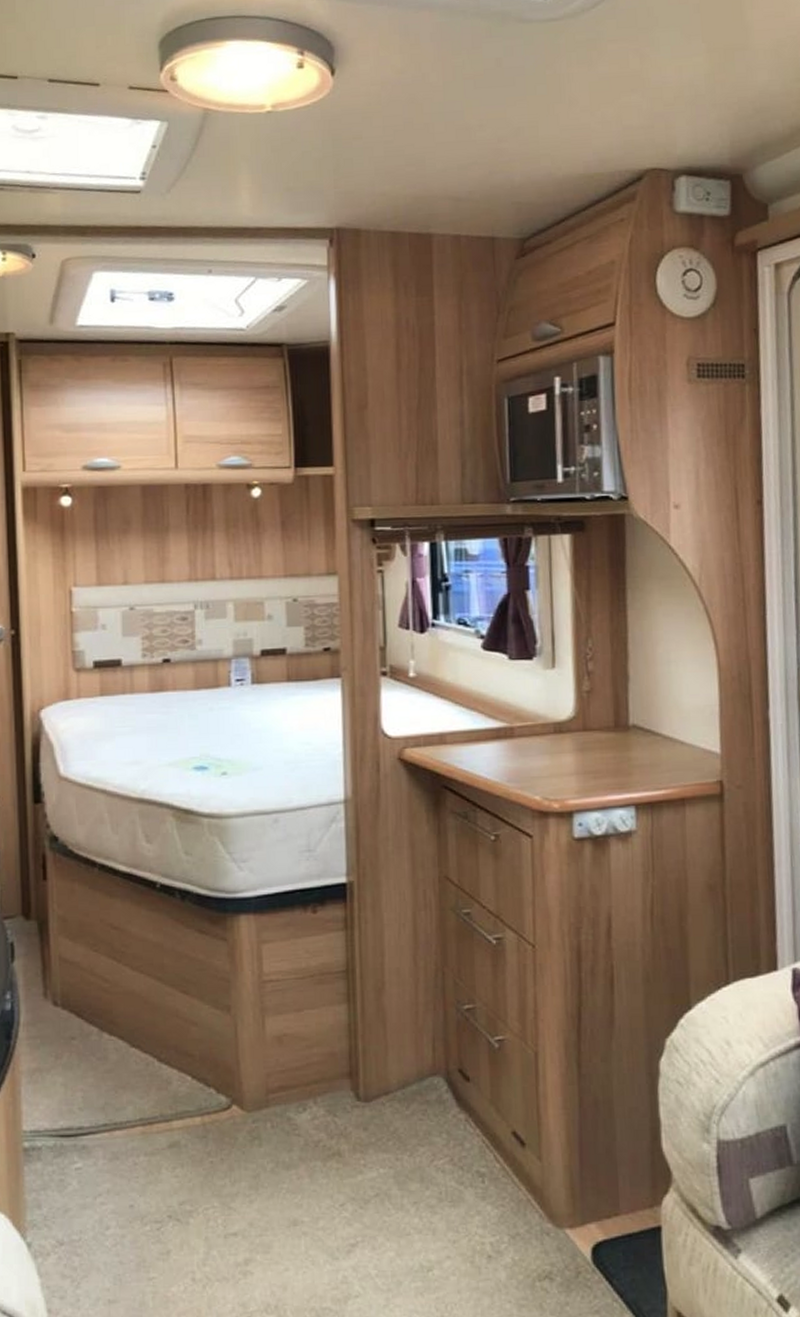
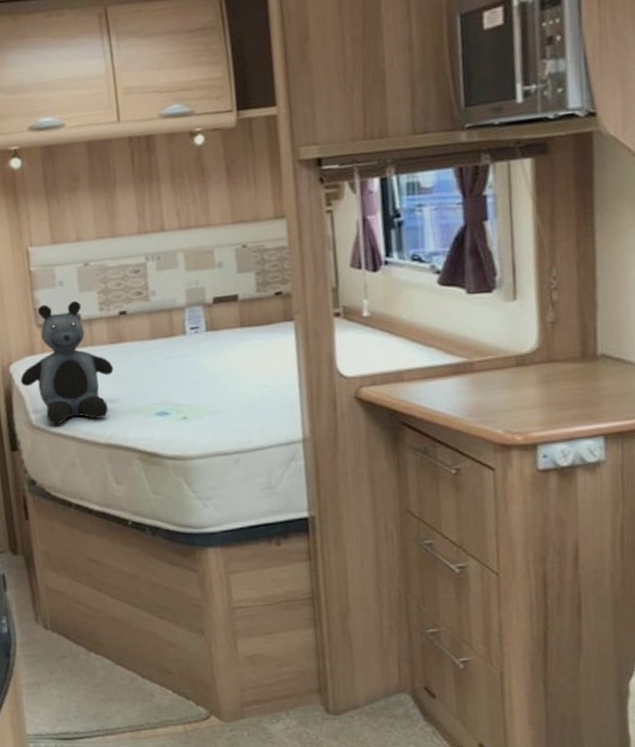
teddy bear: none [50,645,153,777] -> present [20,300,114,425]

